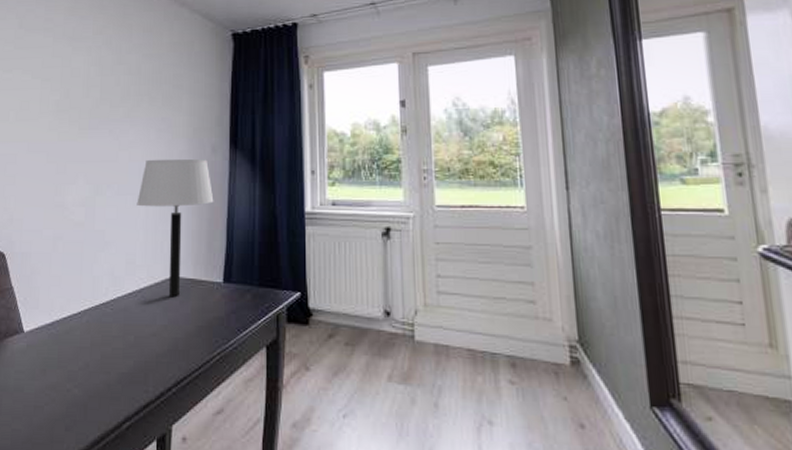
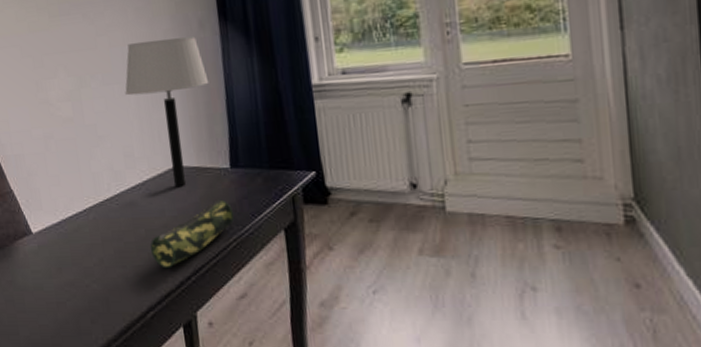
pencil case: none [136,312,221,378] -> present [150,199,235,269]

